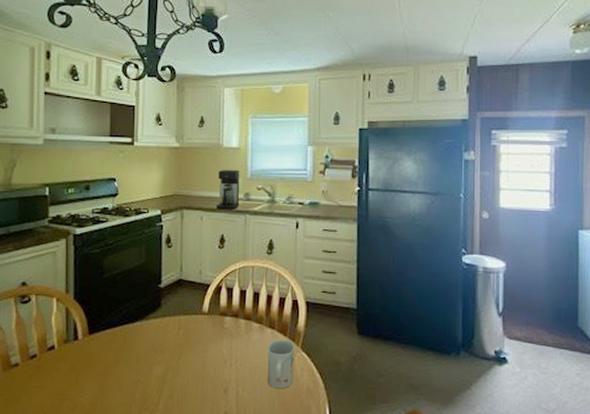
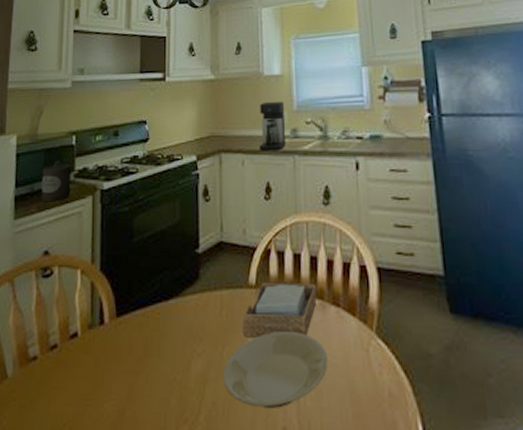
canister: none [17,208,44,243] -> present [41,161,70,202]
plate: none [178,345,263,399] -> present [223,330,328,408]
napkin holder: none [196,311,257,351] -> present [242,283,317,338]
mug: present [267,339,296,389] -> none [333,321,370,394]

